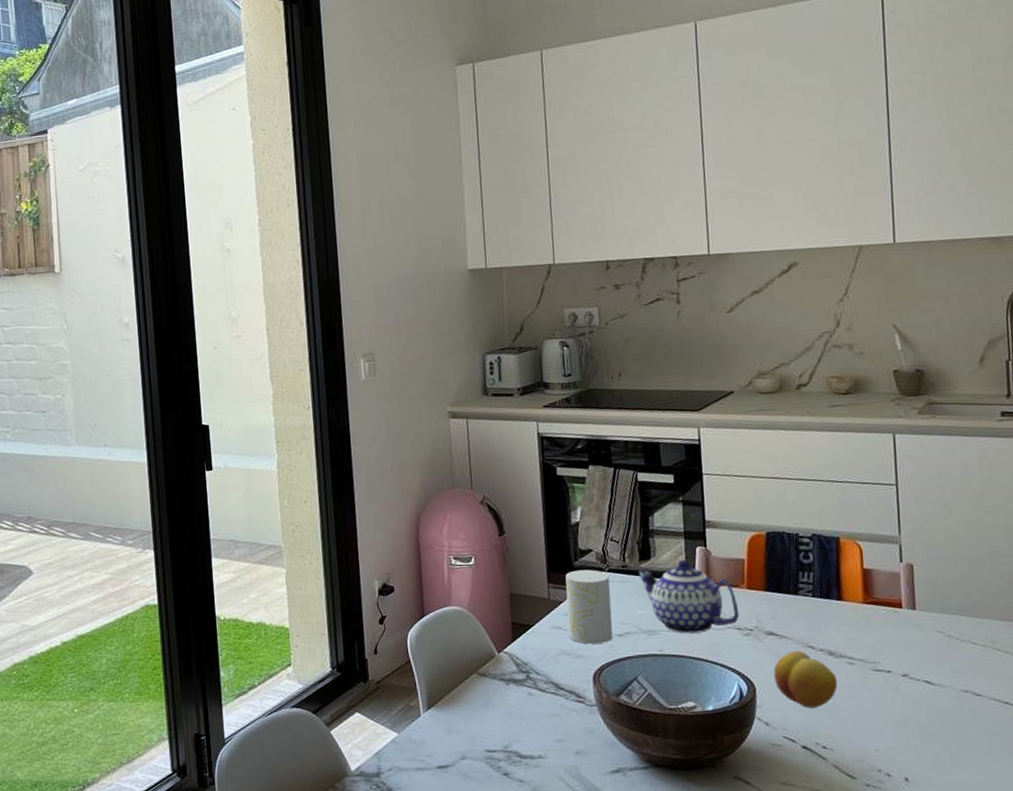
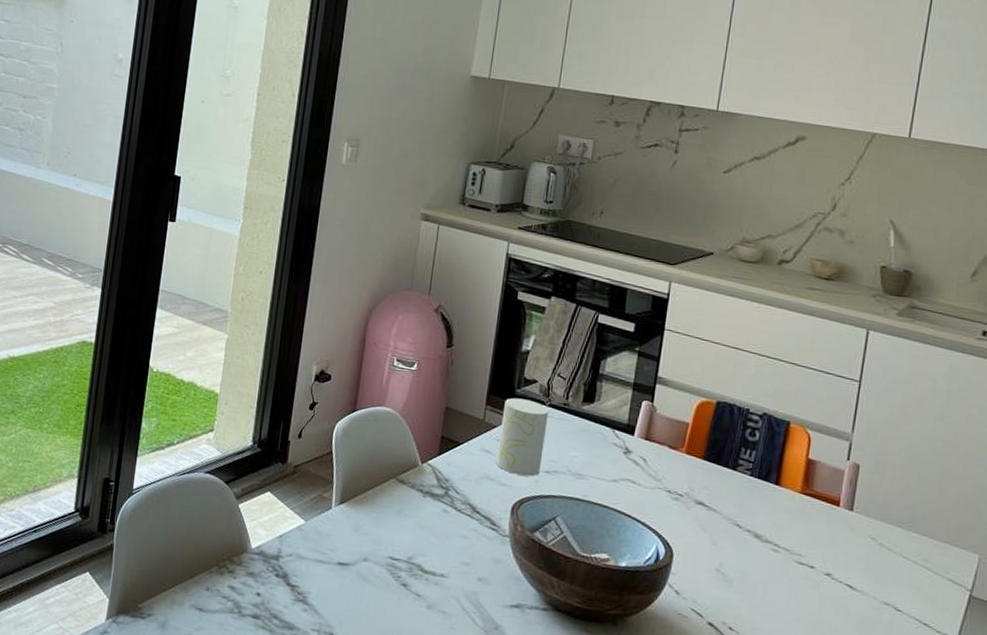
teapot: present [639,560,740,634] -> none [579,410,673,488]
fruit: present [773,650,837,708] -> none [694,525,758,588]

